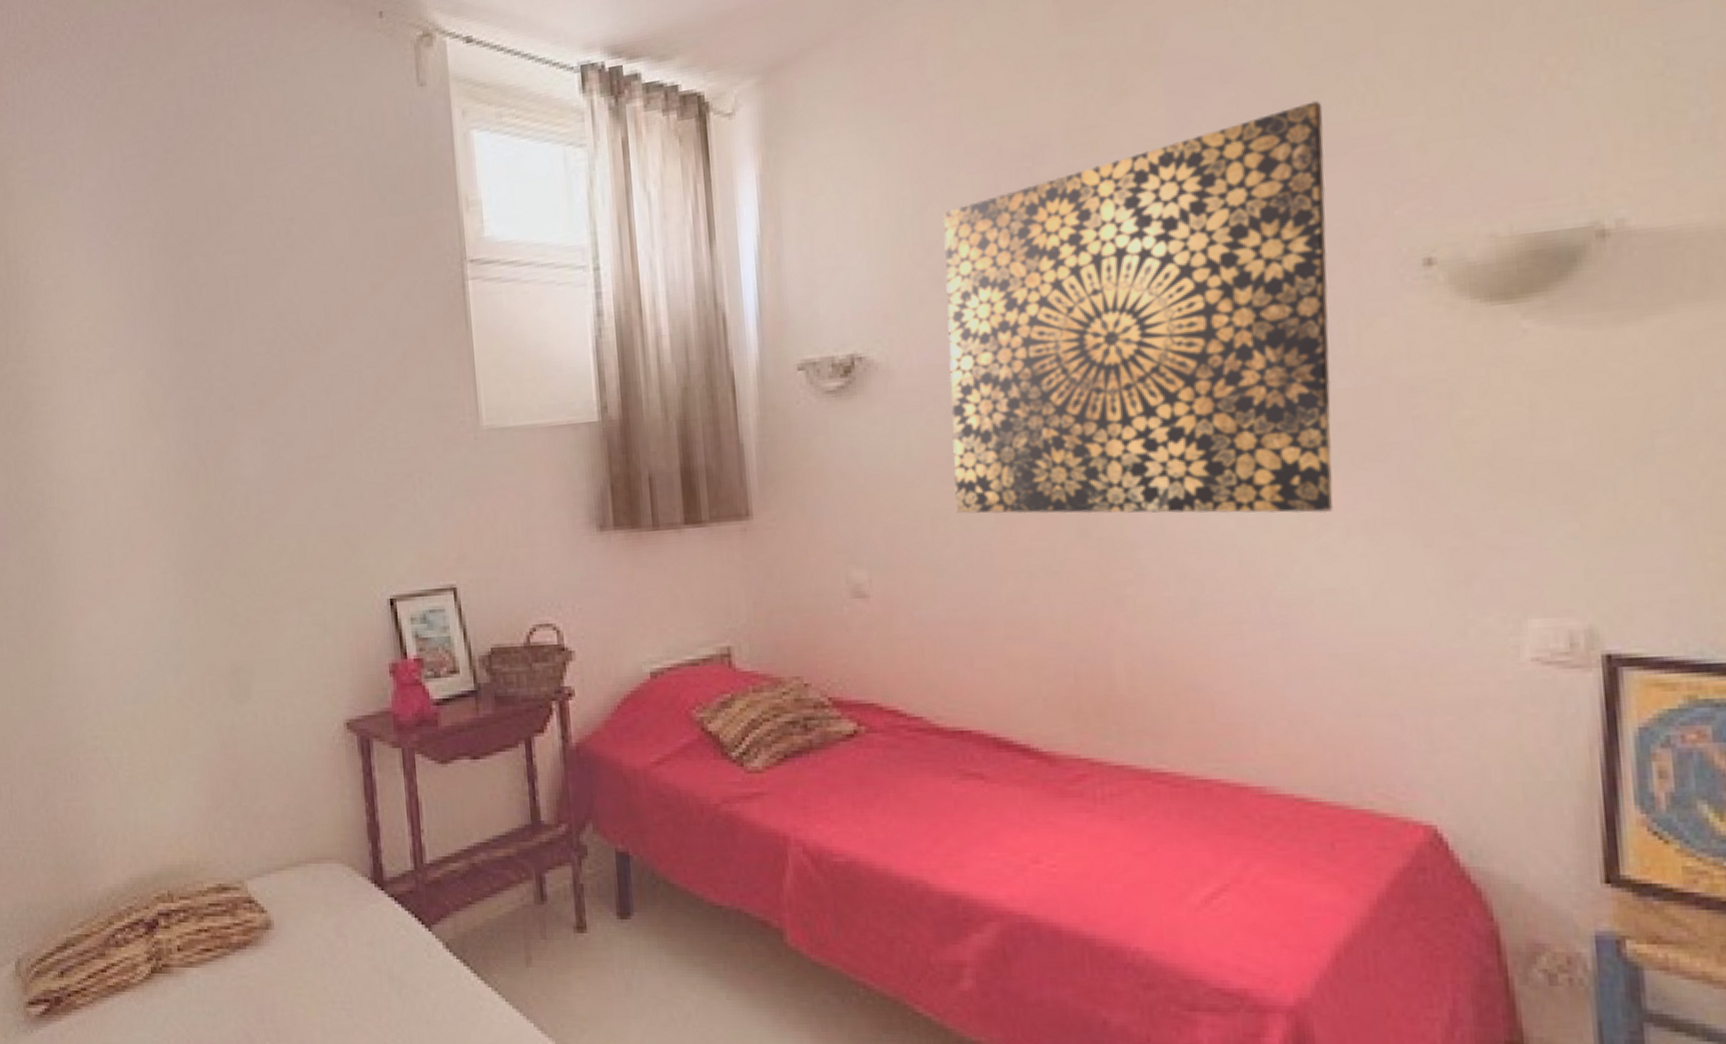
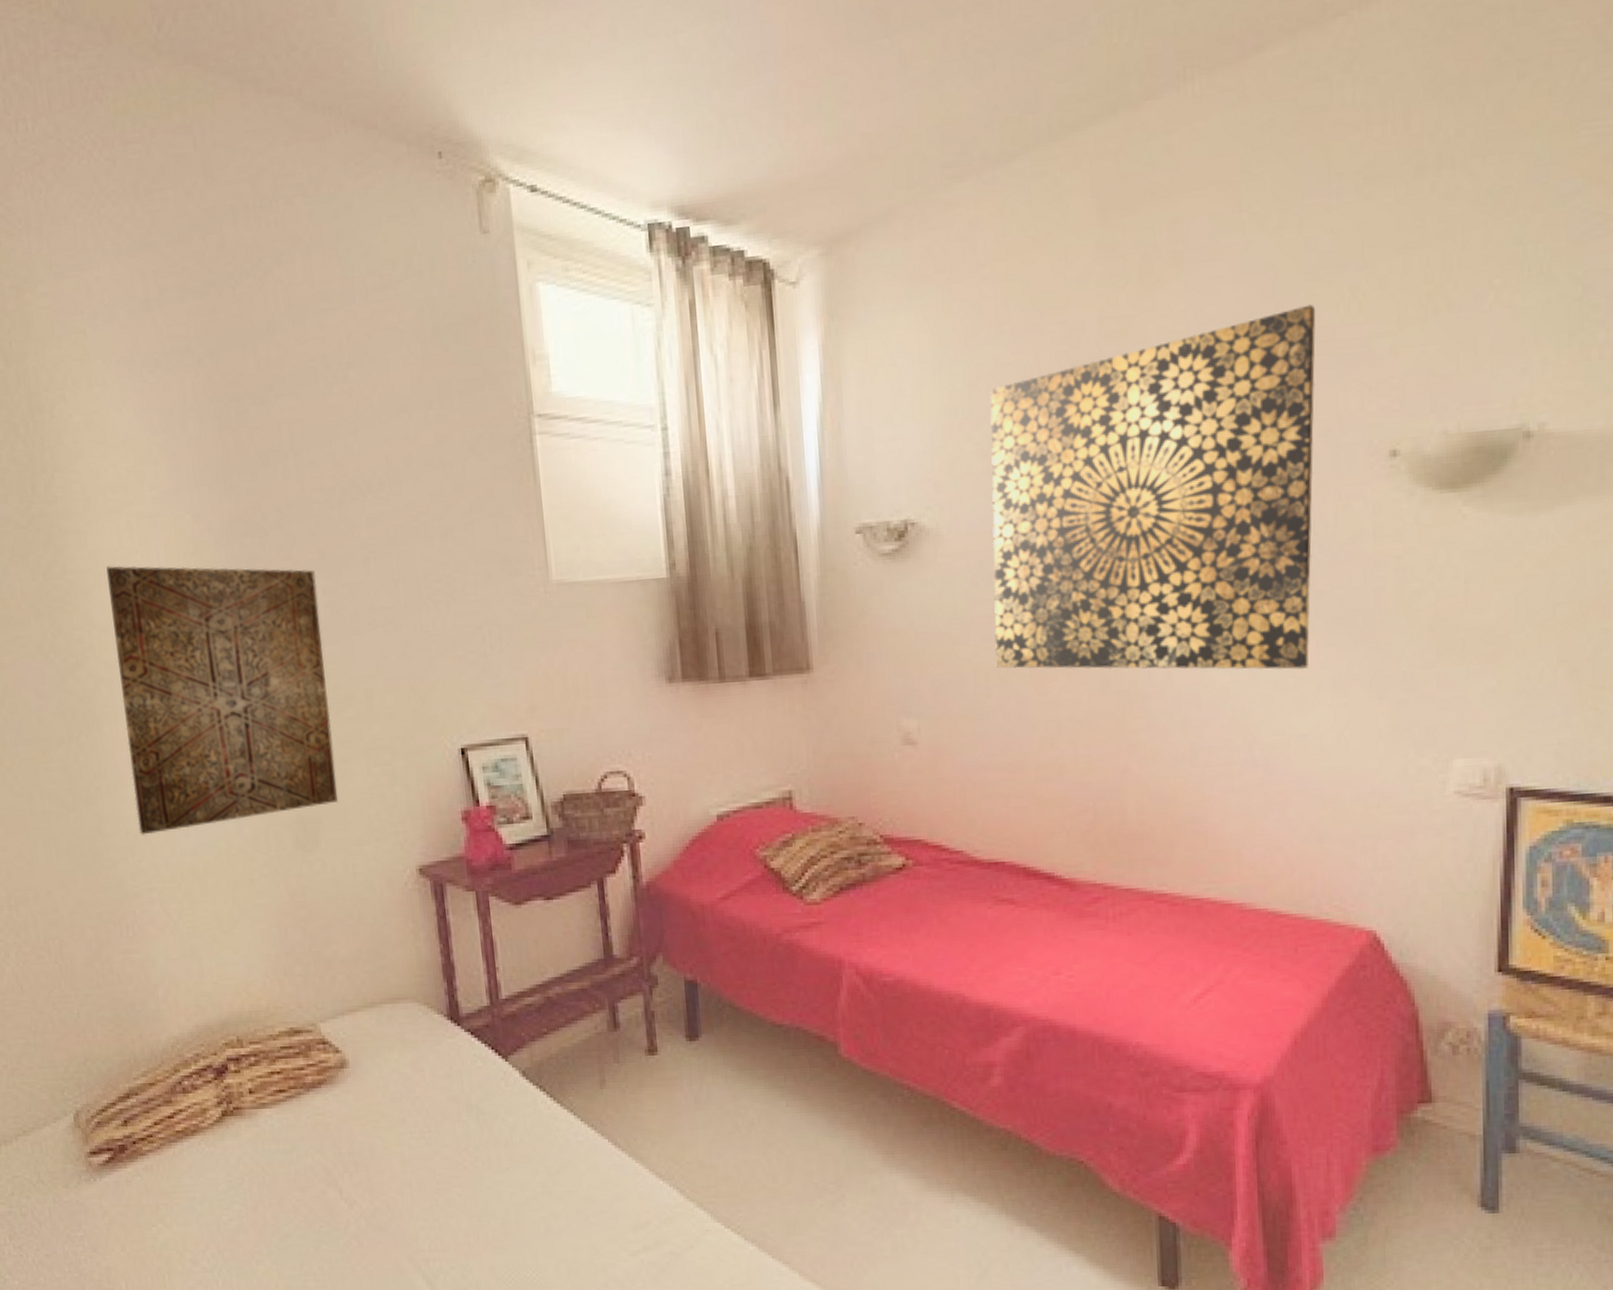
wall art: none [67,419,271,683] -> present [106,565,339,835]

